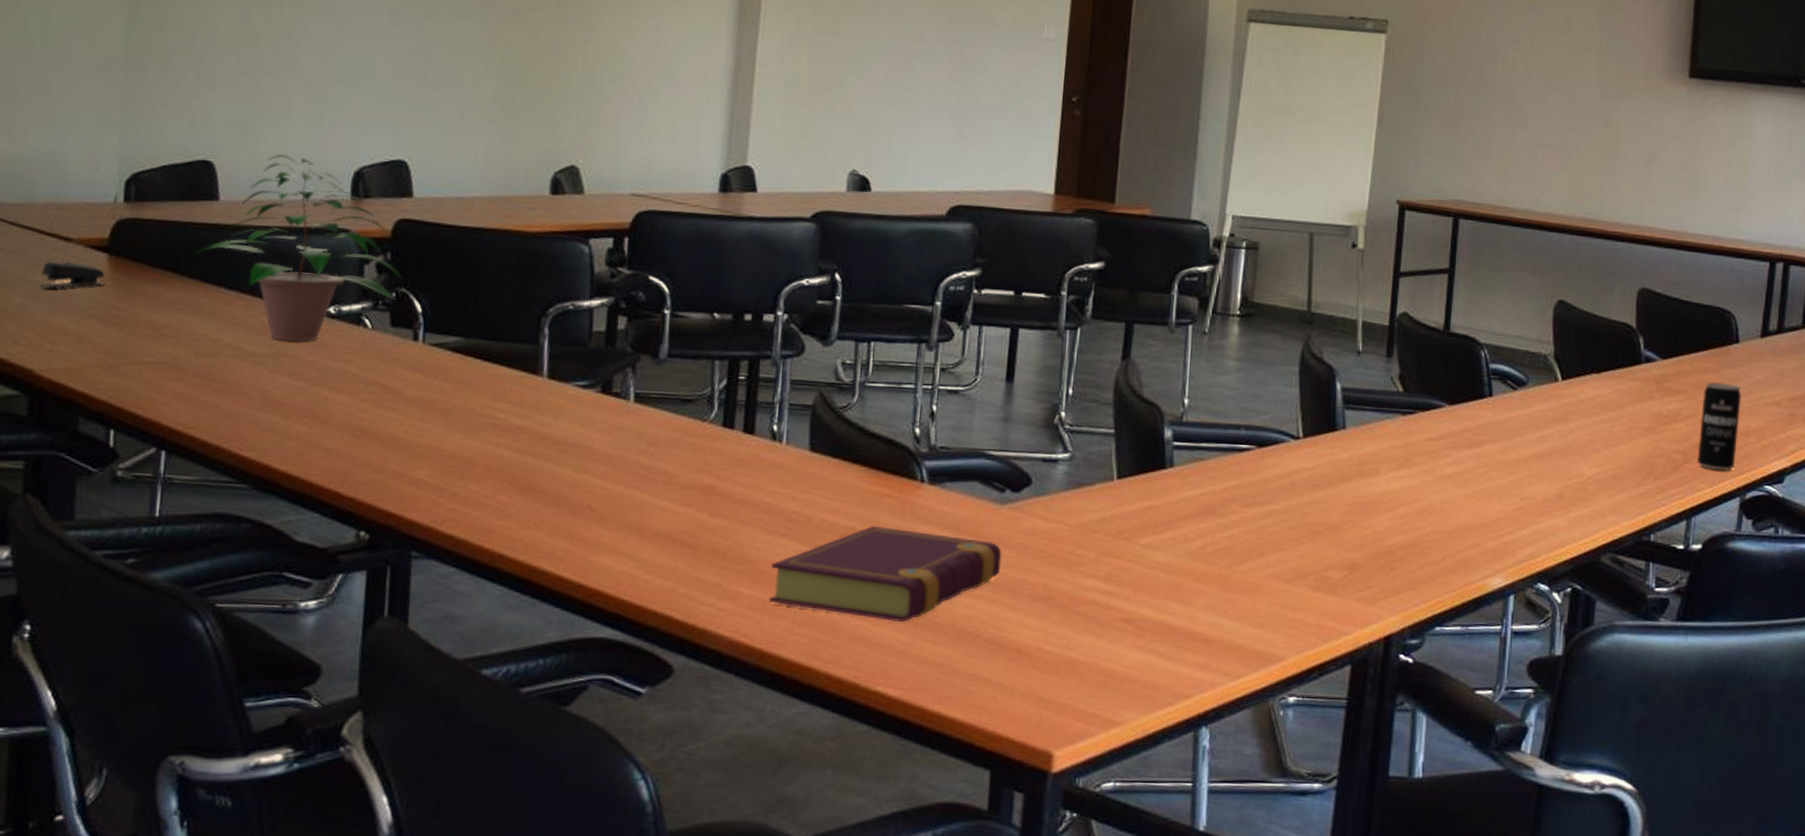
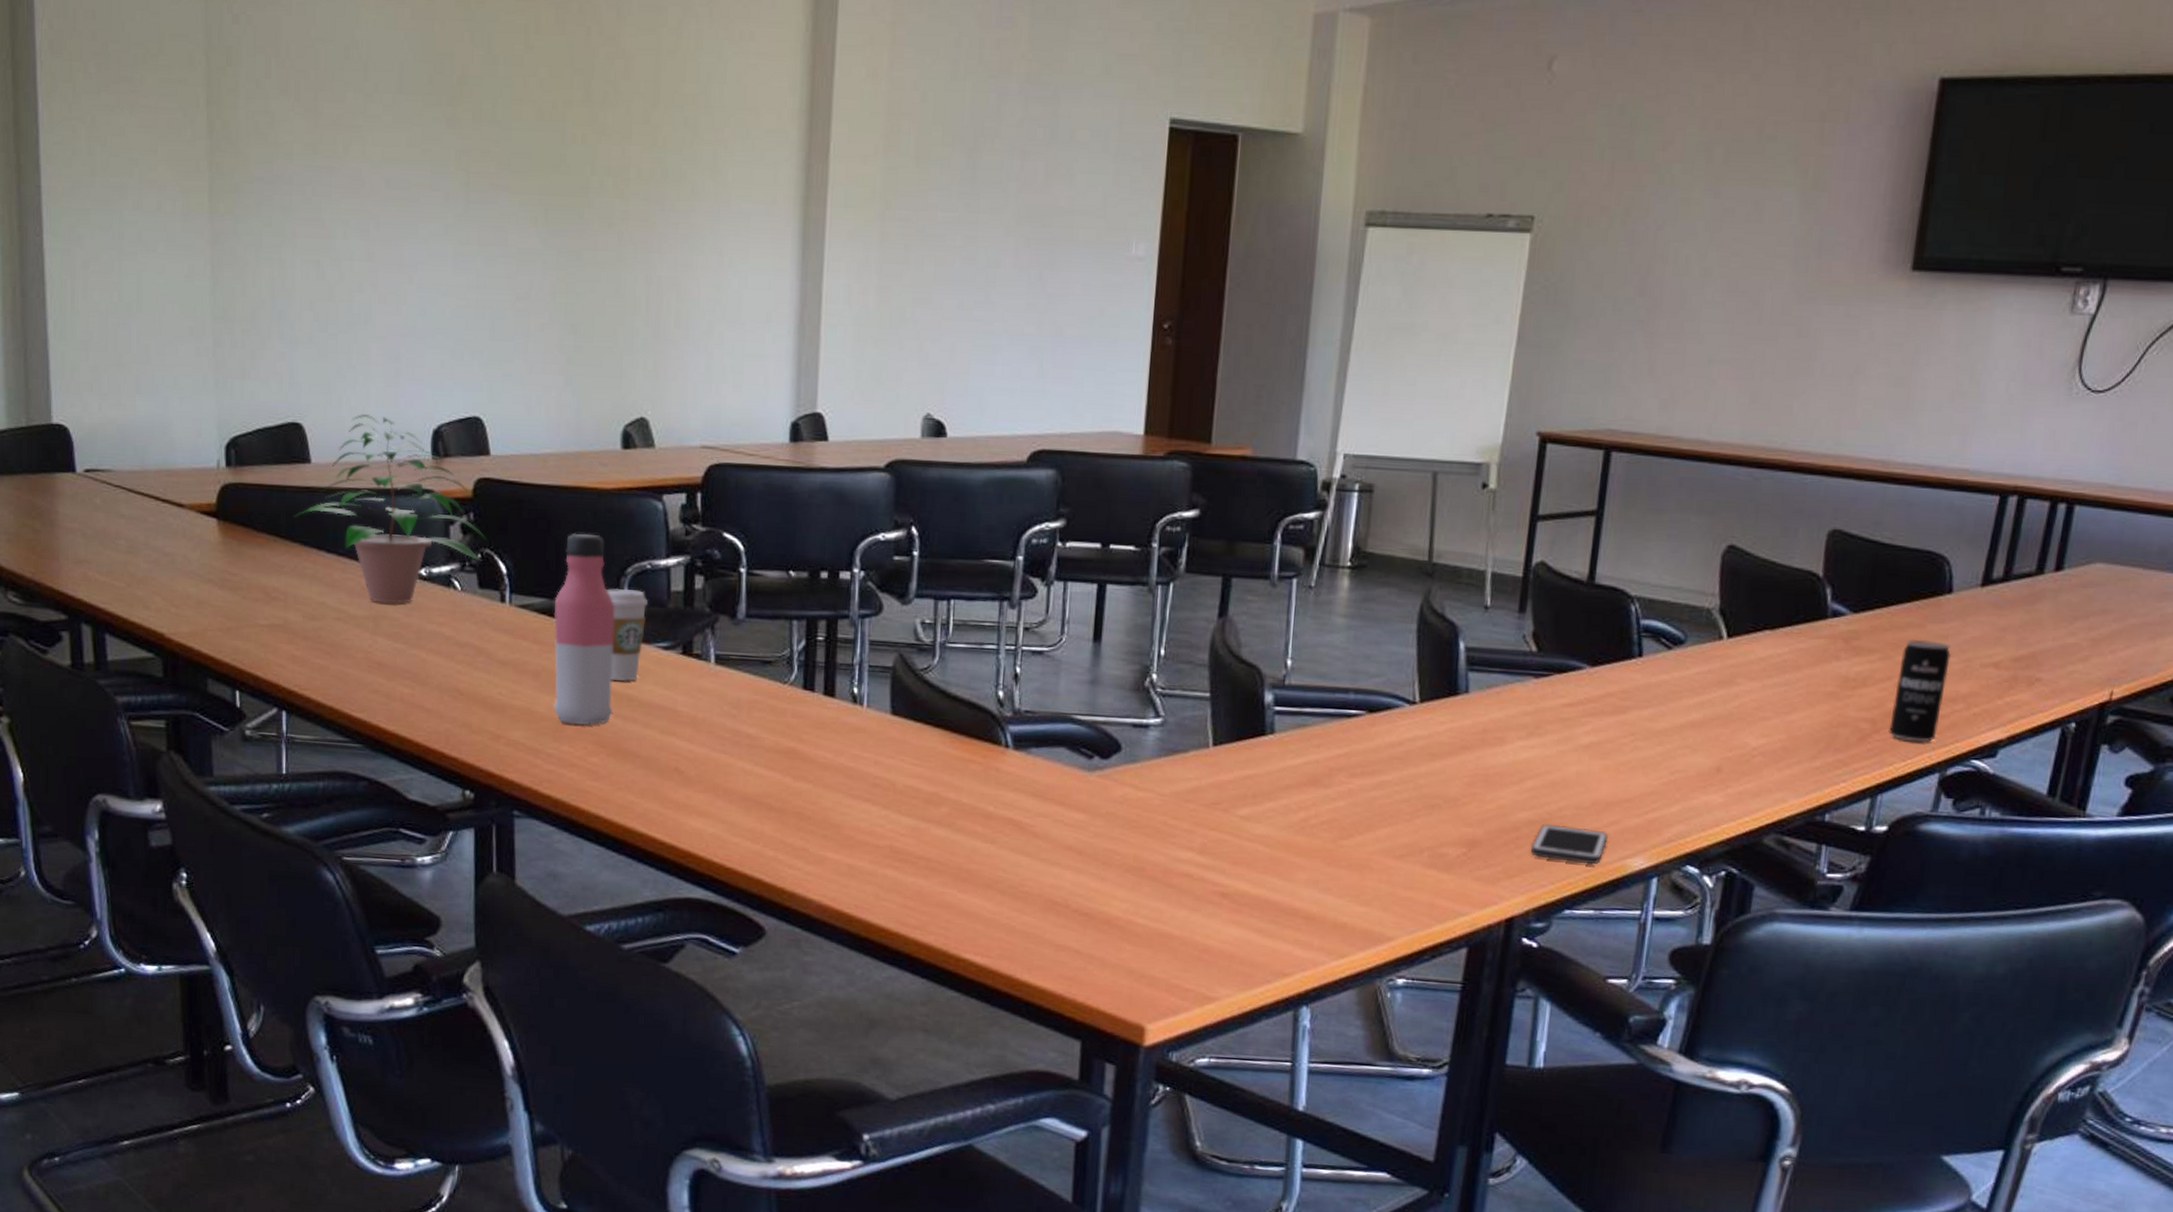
stapler: present [38,261,107,289] -> none [160,527,219,554]
water bottle: none [462,274,534,464] -> present [553,533,615,726]
coffee cup: none [525,328,569,420] -> present [606,588,649,682]
book: present [768,525,1002,622] -> none [855,791,1091,890]
cell phone: none [1403,547,1471,584] -> present [1530,823,1609,865]

